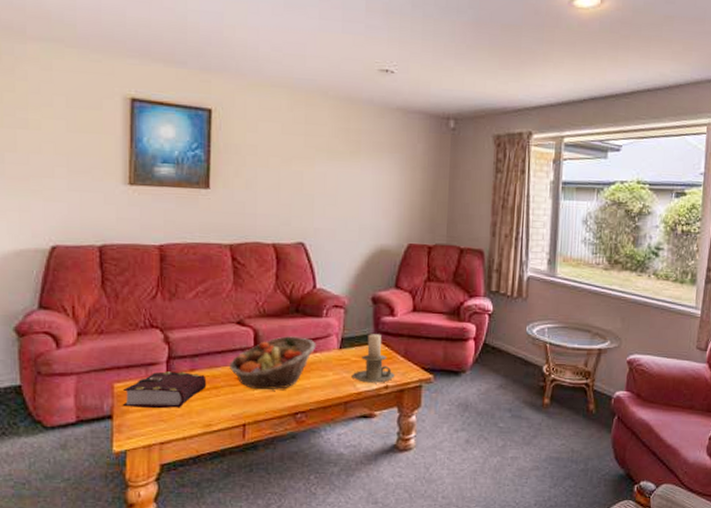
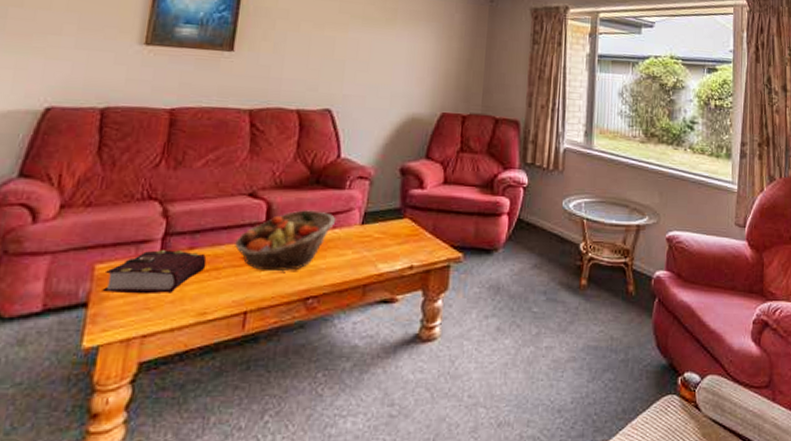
candle holder: present [351,334,395,383] -> none [373,208,421,263]

